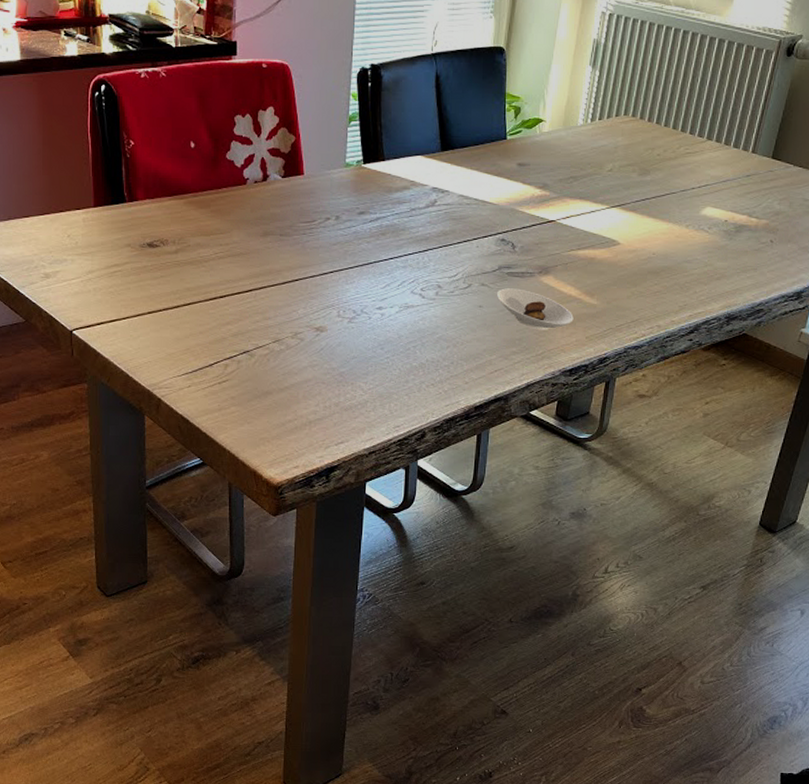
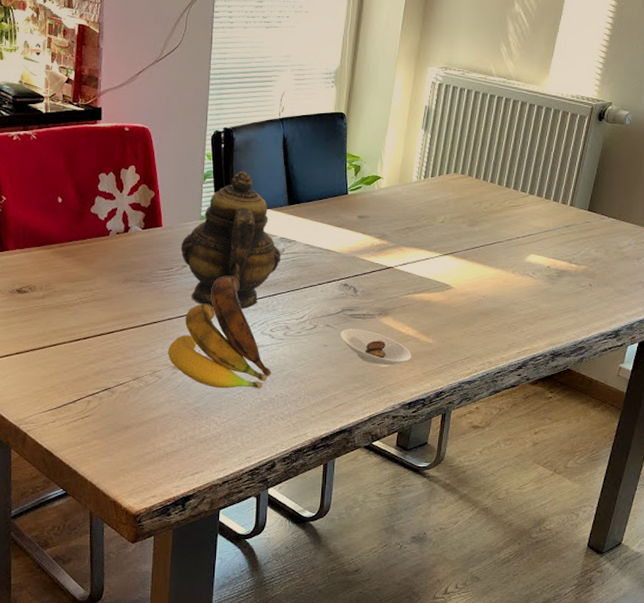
banana: none [311,230,422,353] -> present [168,276,271,389]
teapot: none [324,113,433,266] -> present [181,171,281,309]

